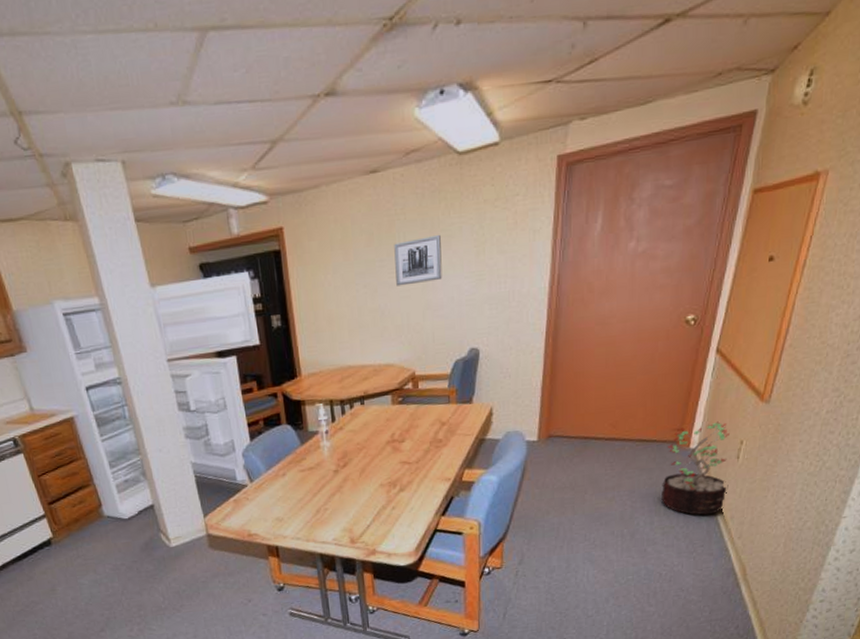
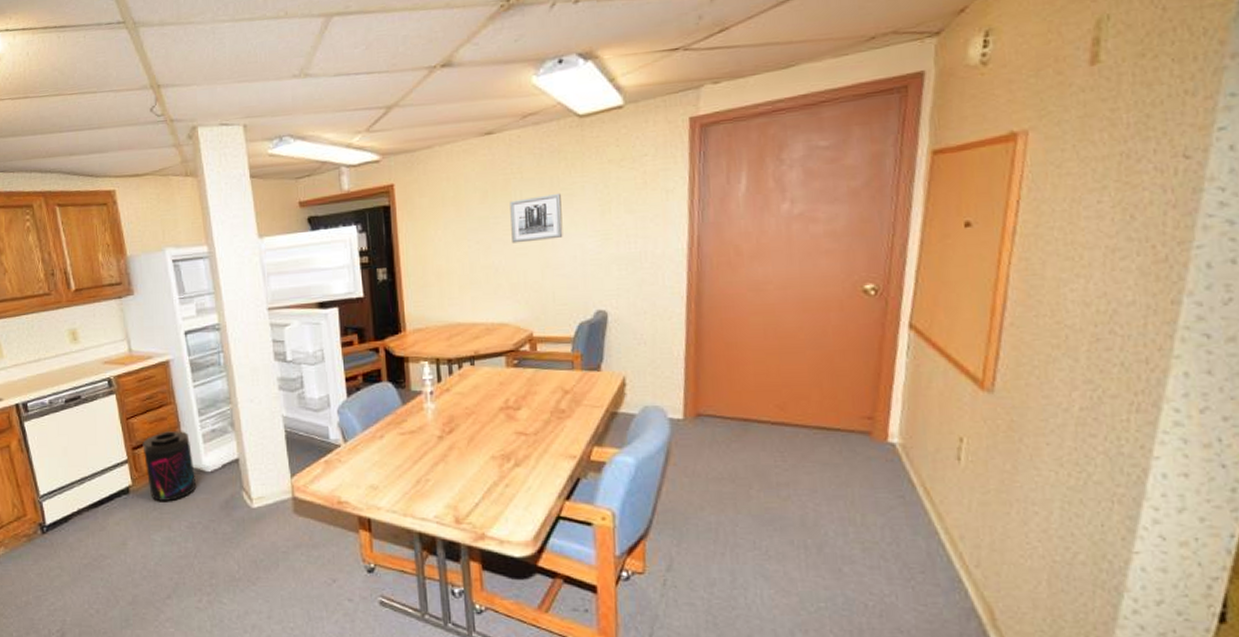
supplement container: none [58,483,116,549] -> present [142,431,197,501]
decorative plant: present [661,421,730,515] -> none [854,411,951,531]

